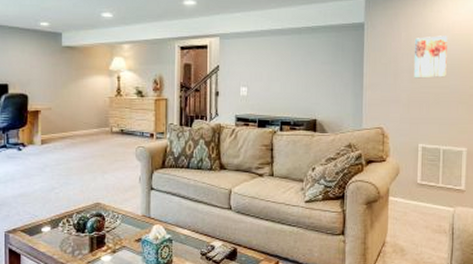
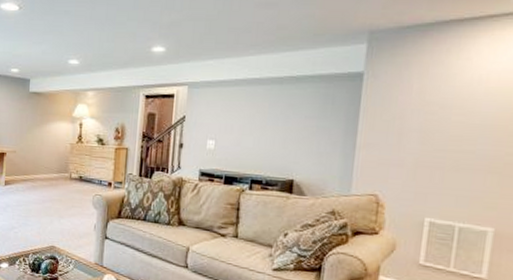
wall art: present [413,35,448,79] -> none [424,89,479,140]

